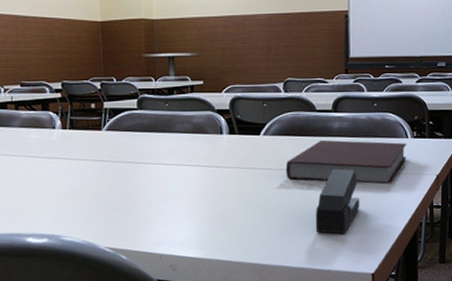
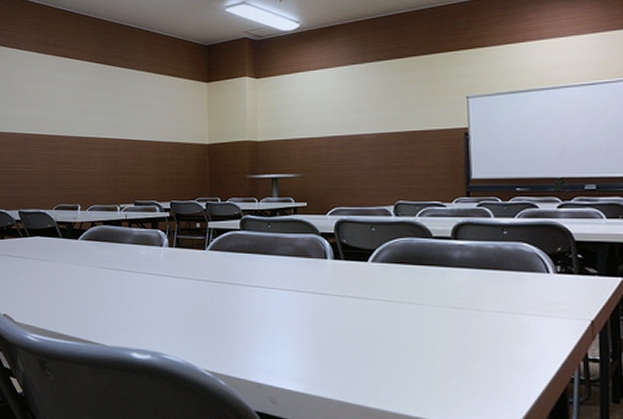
notebook: present [285,140,407,185] -> none [397,270,549,328]
stapler: present [315,169,360,234] -> none [433,305,490,383]

